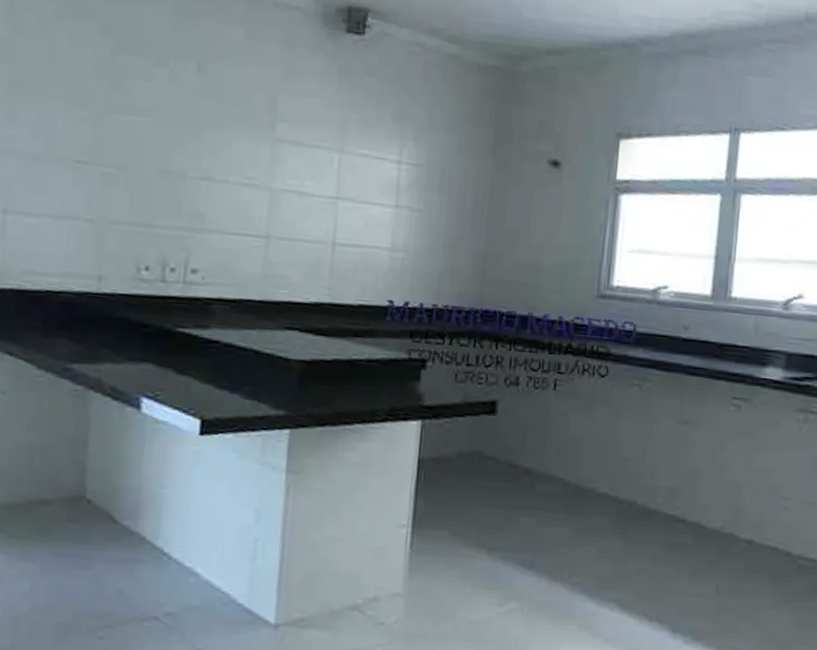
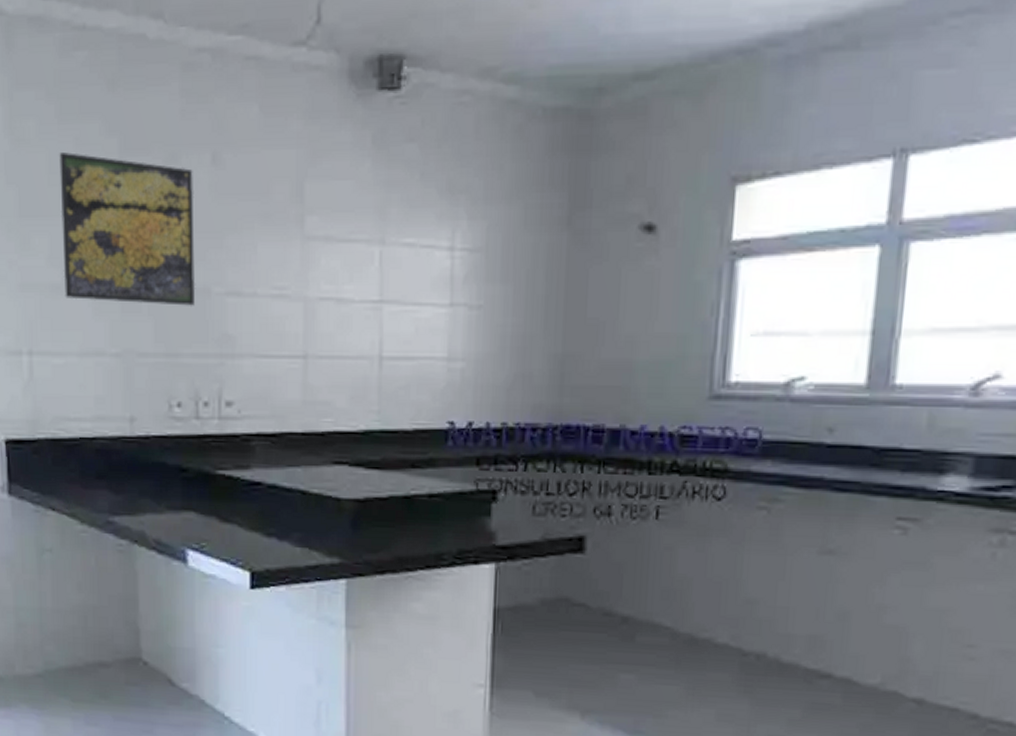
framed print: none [46,43,180,186] -> present [59,152,196,307]

